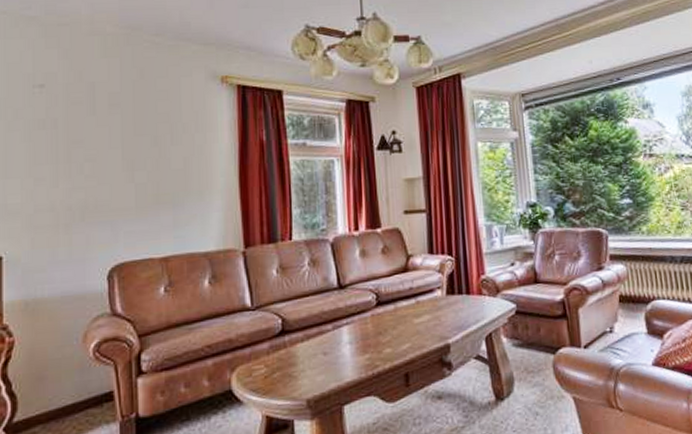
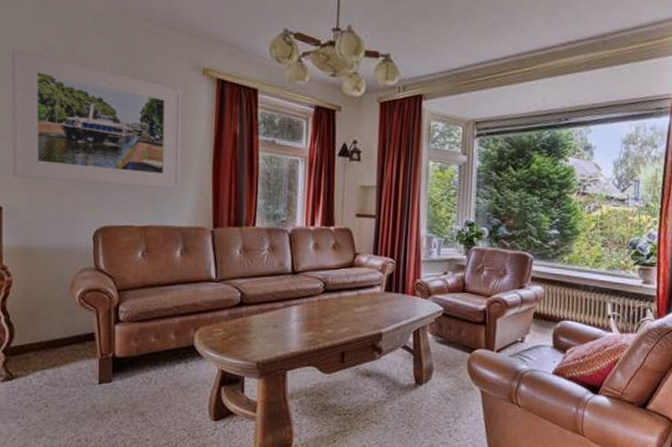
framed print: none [12,82,205,221] -> present [12,49,182,190]

